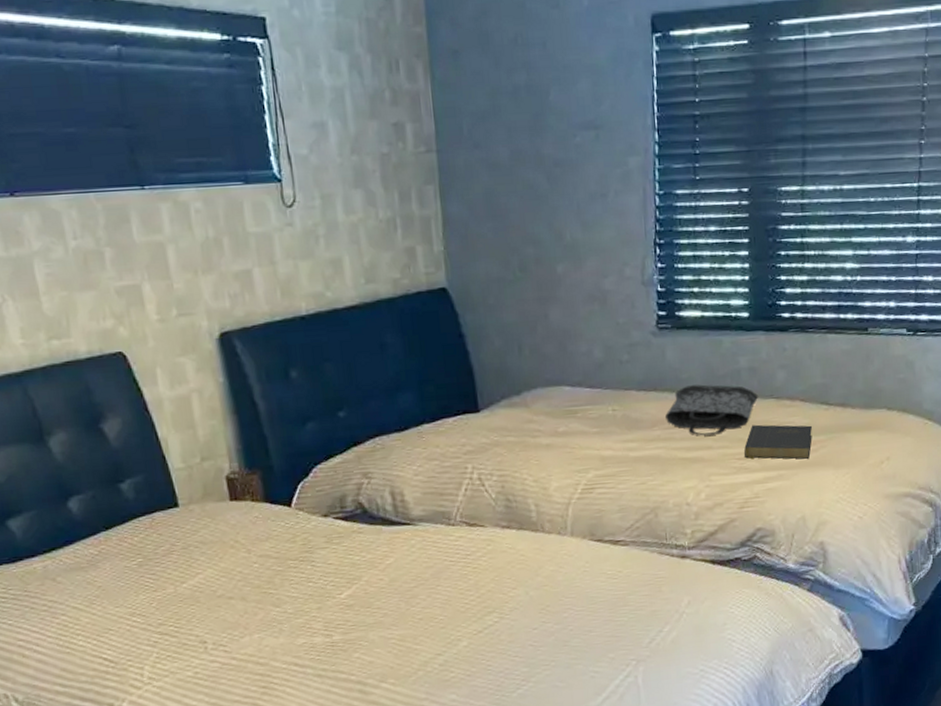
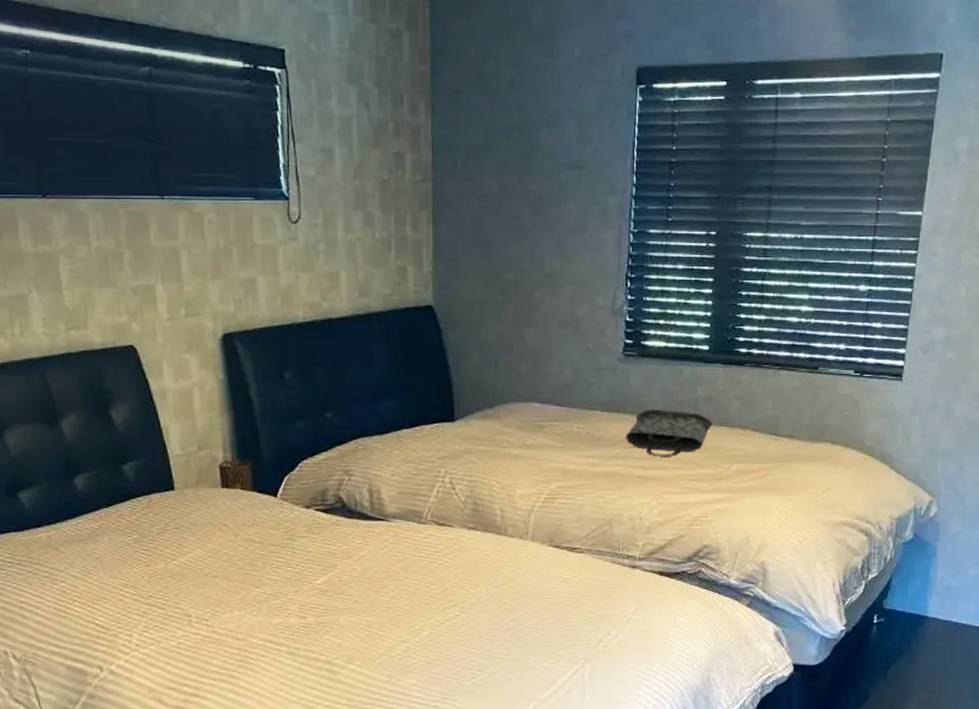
book: present [744,424,813,460] -> none [697,449,761,484]

